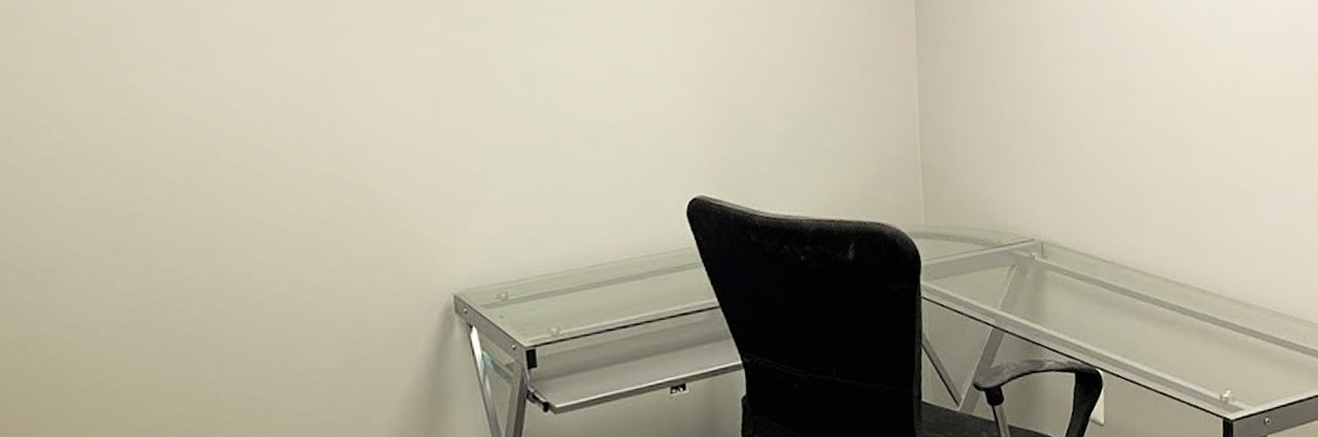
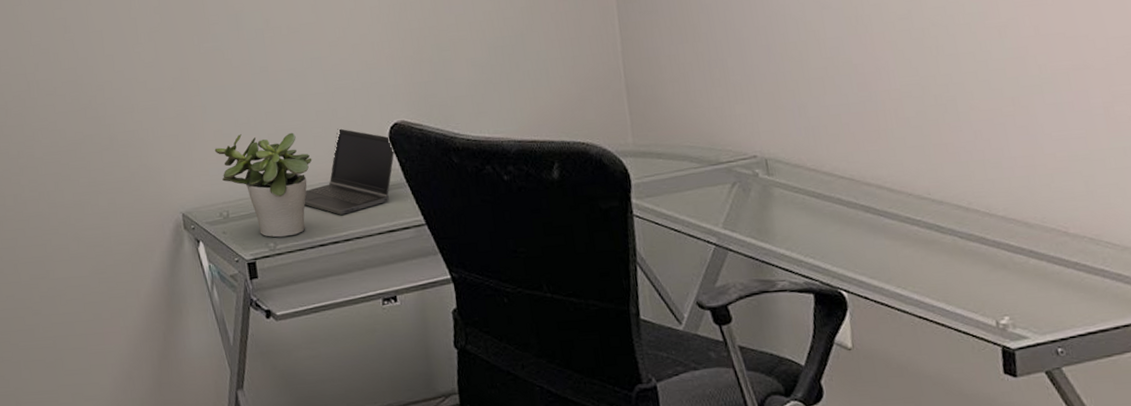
potted plant: none [495,205,604,322] -> present [214,132,312,238]
laptop computer: none [592,202,692,297] -> present [304,128,395,215]

